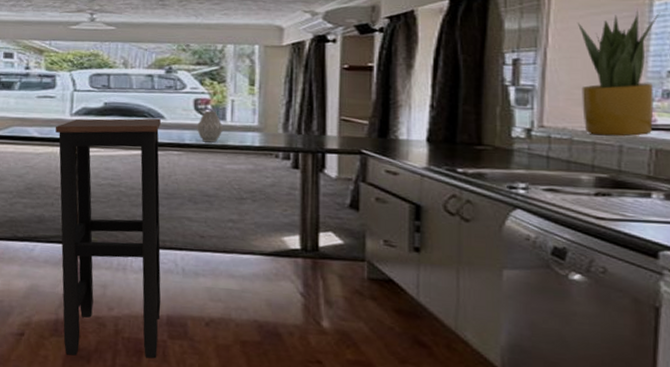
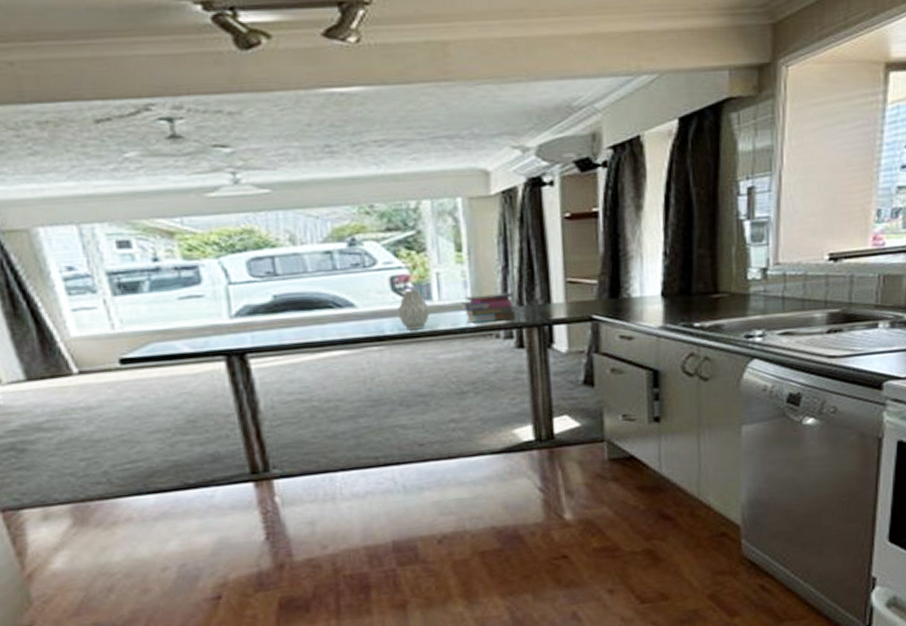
bar stool: present [55,118,161,359] -> none [211,307,387,609]
books: none [249,121,294,145] -> present [461,292,515,323]
planter: present [578,9,661,136] -> none [813,116,893,267]

